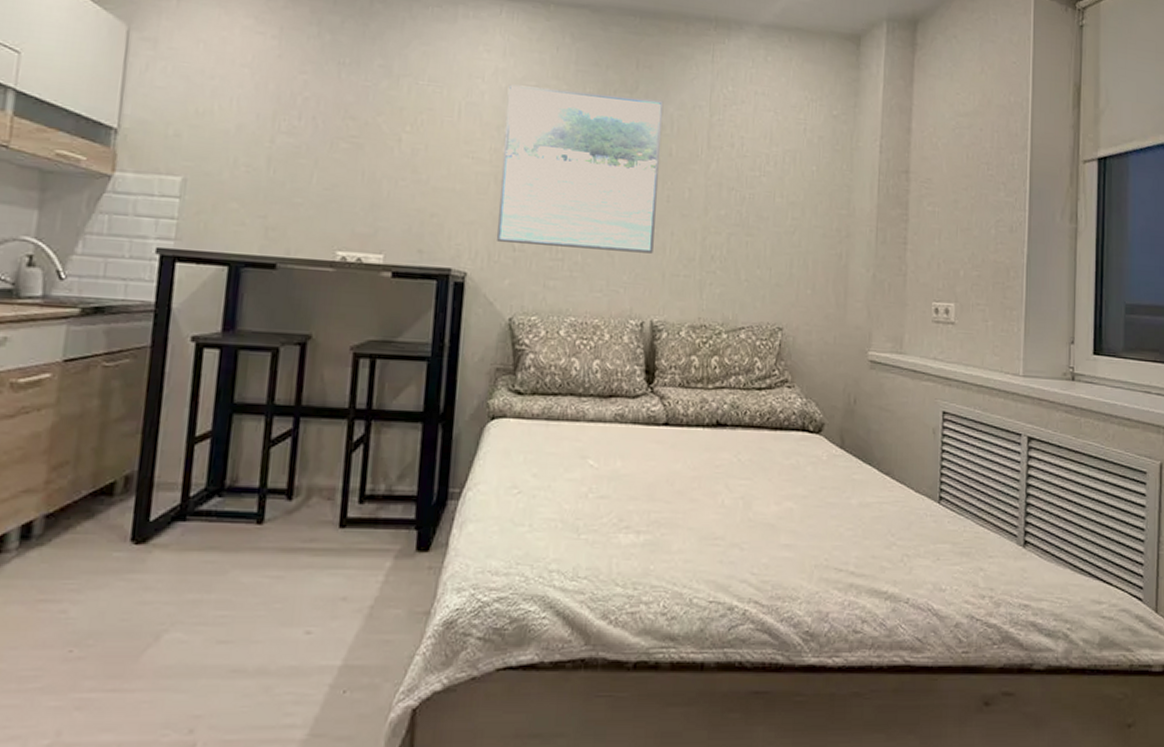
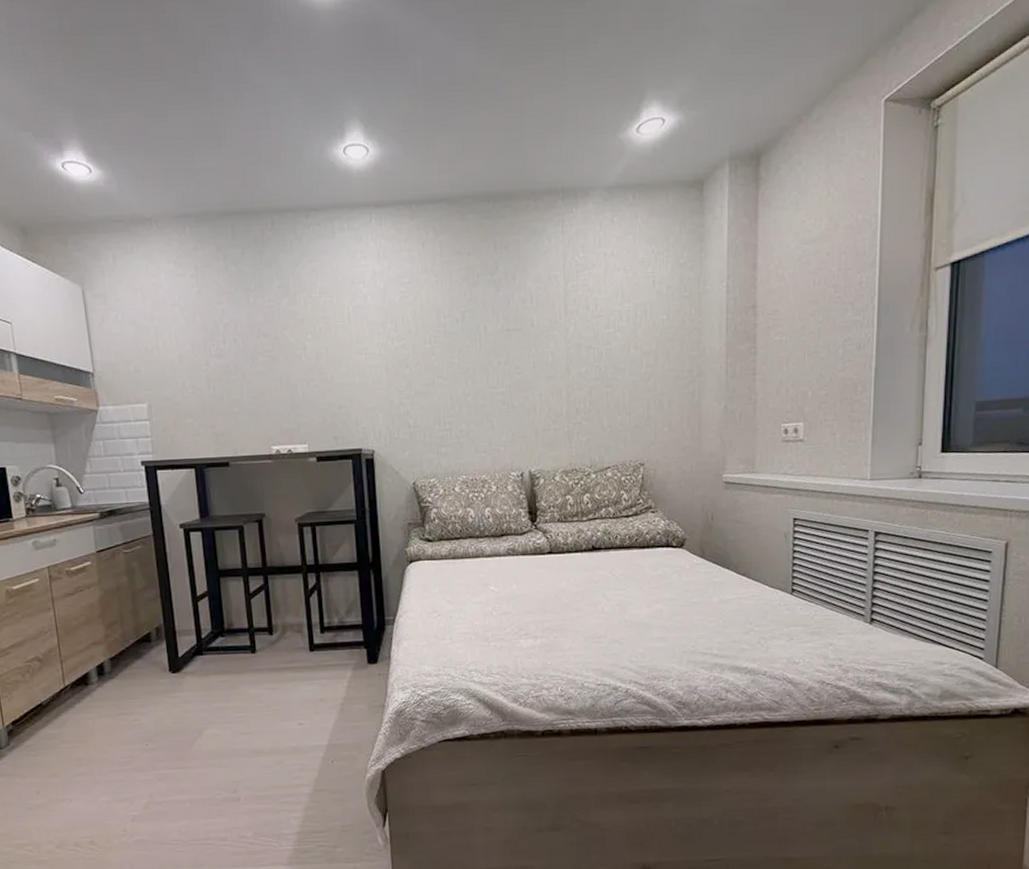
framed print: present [496,84,664,254] -> none [386,276,525,422]

